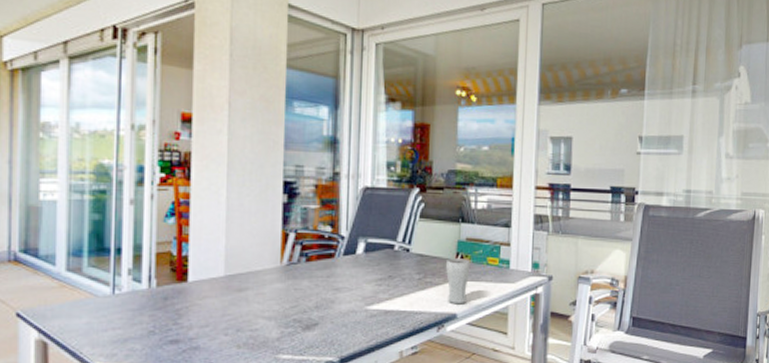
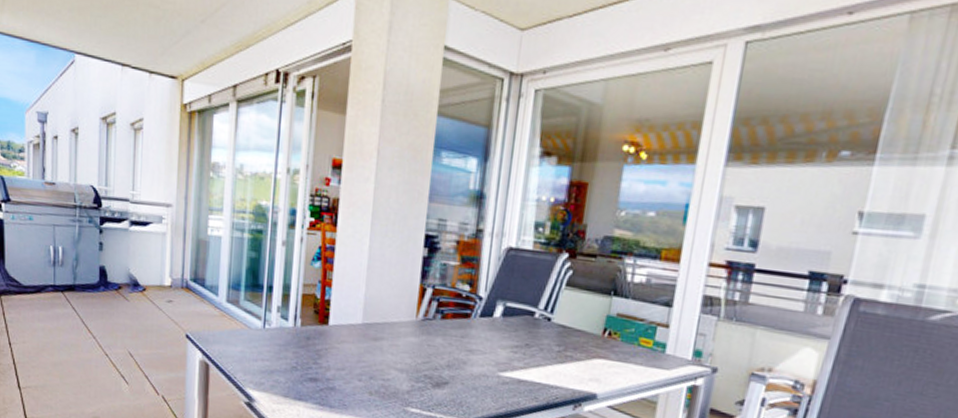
drinking glass: present [445,258,471,305] -> none [588,333,620,385]

